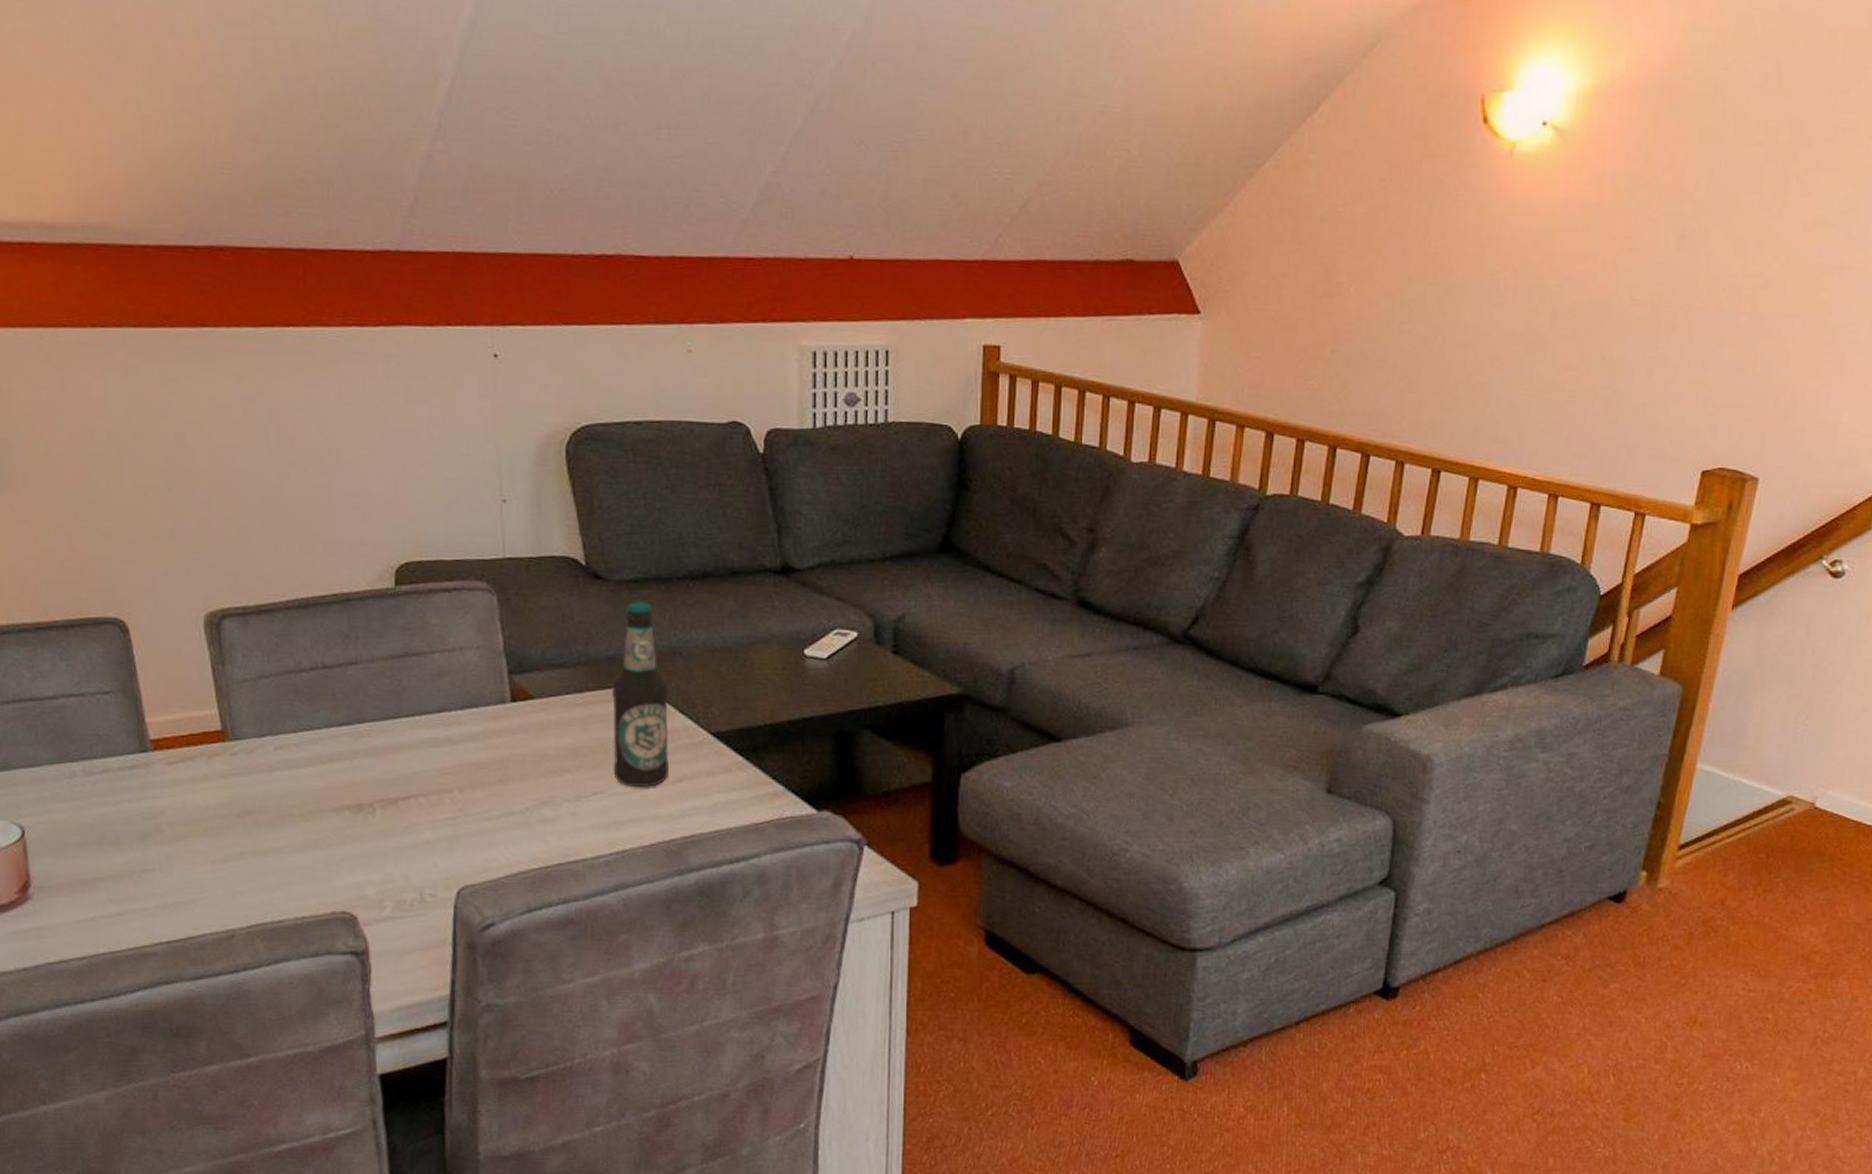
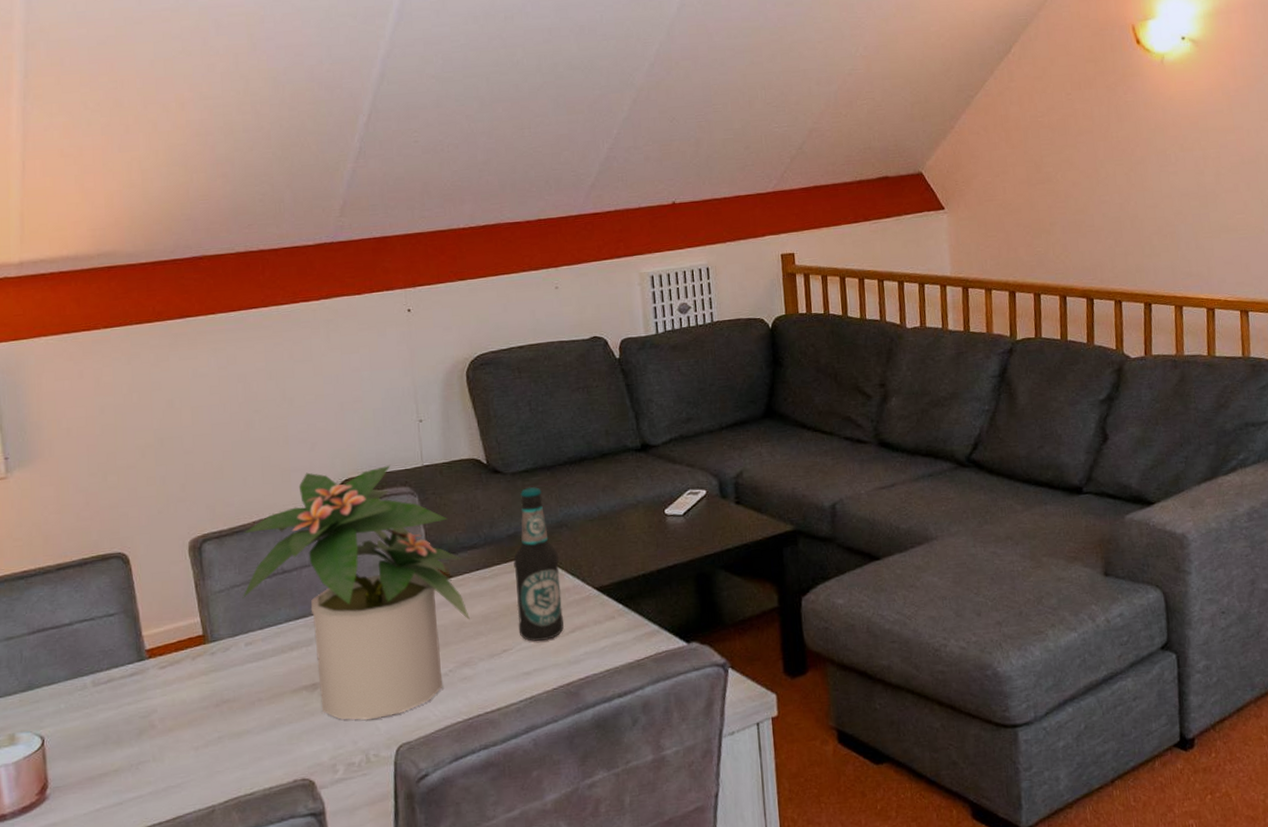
potted plant: none [271,548,554,855] -> present [242,466,470,721]

